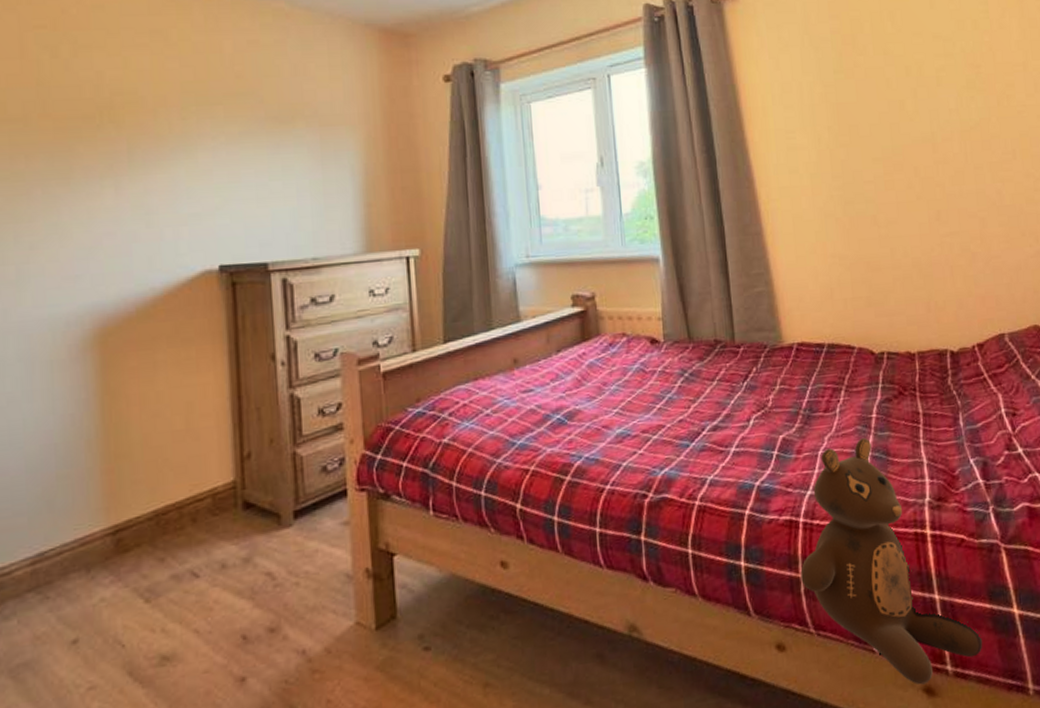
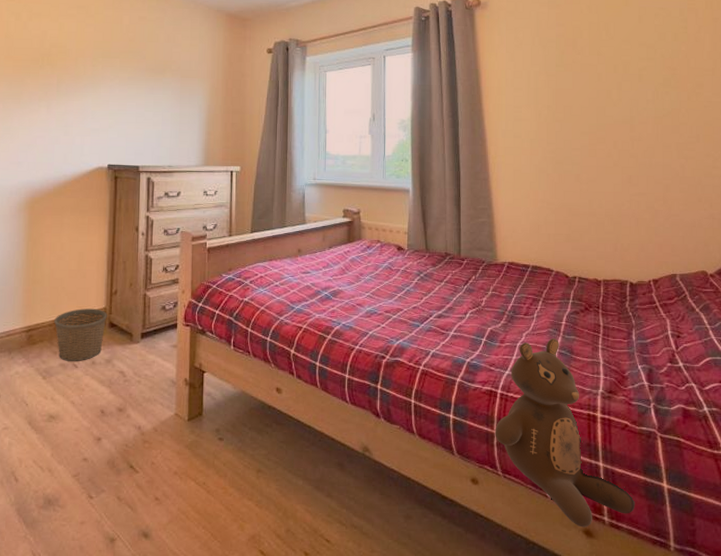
basket: none [156,483,239,570] -> present [54,308,107,361]

